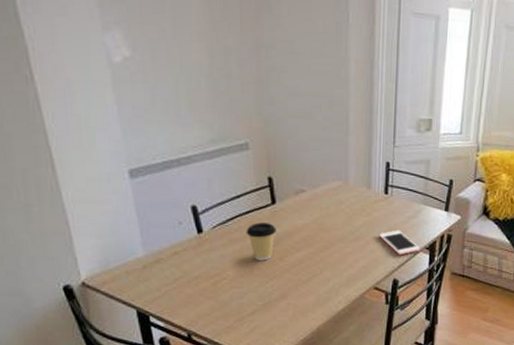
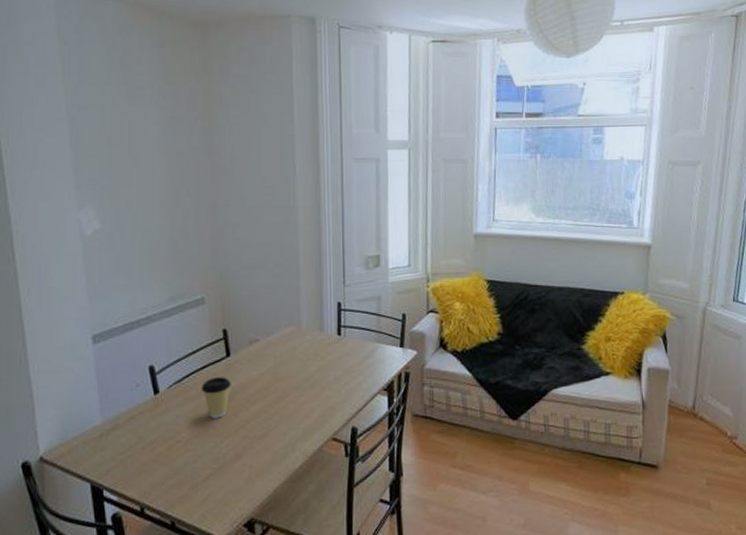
cell phone: present [379,230,420,255] -> none [335,372,377,400]

